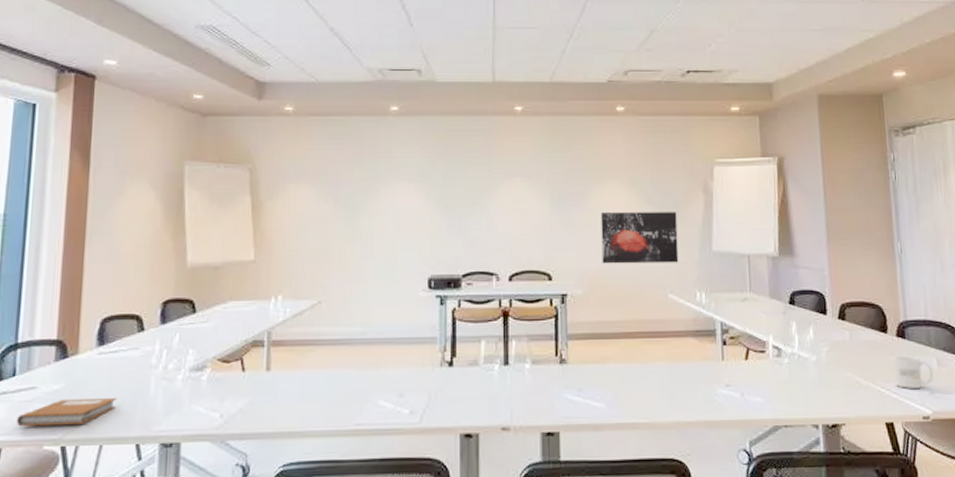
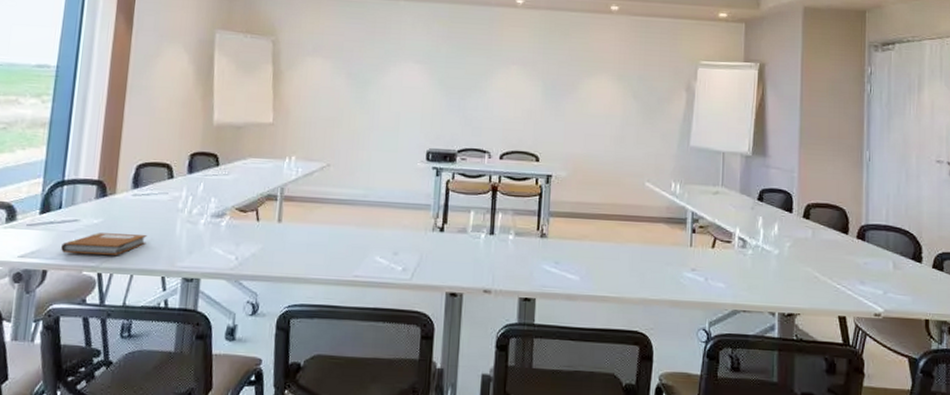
wall art: present [600,212,679,264] -> none [586,103,659,155]
mug: present [894,356,934,389] -> none [850,256,889,288]

